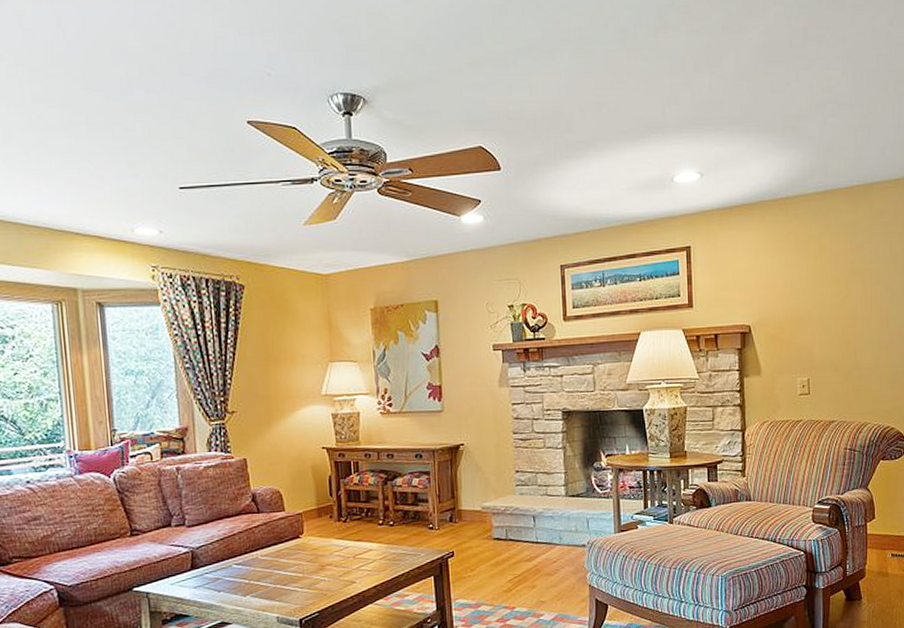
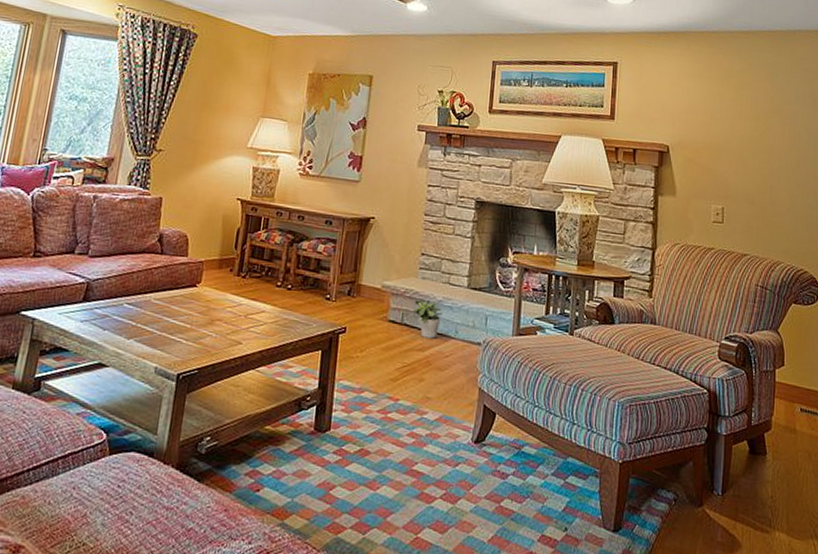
potted plant: none [516,512,544,549] -> present [413,297,442,339]

